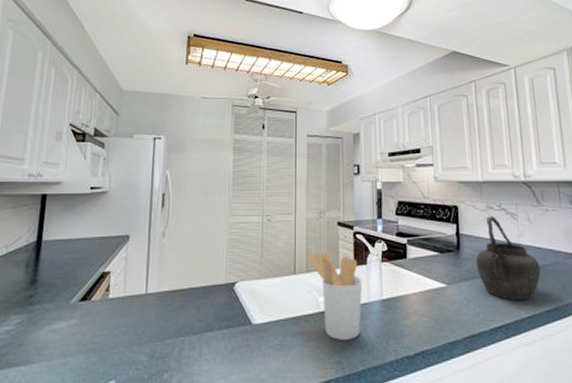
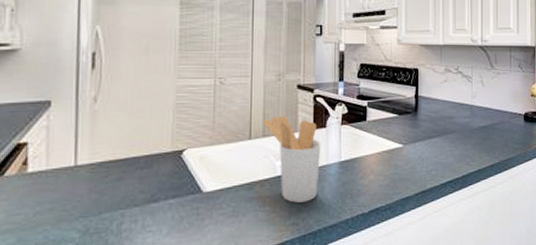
kettle: present [475,216,541,300] -> none [431,79,488,157]

